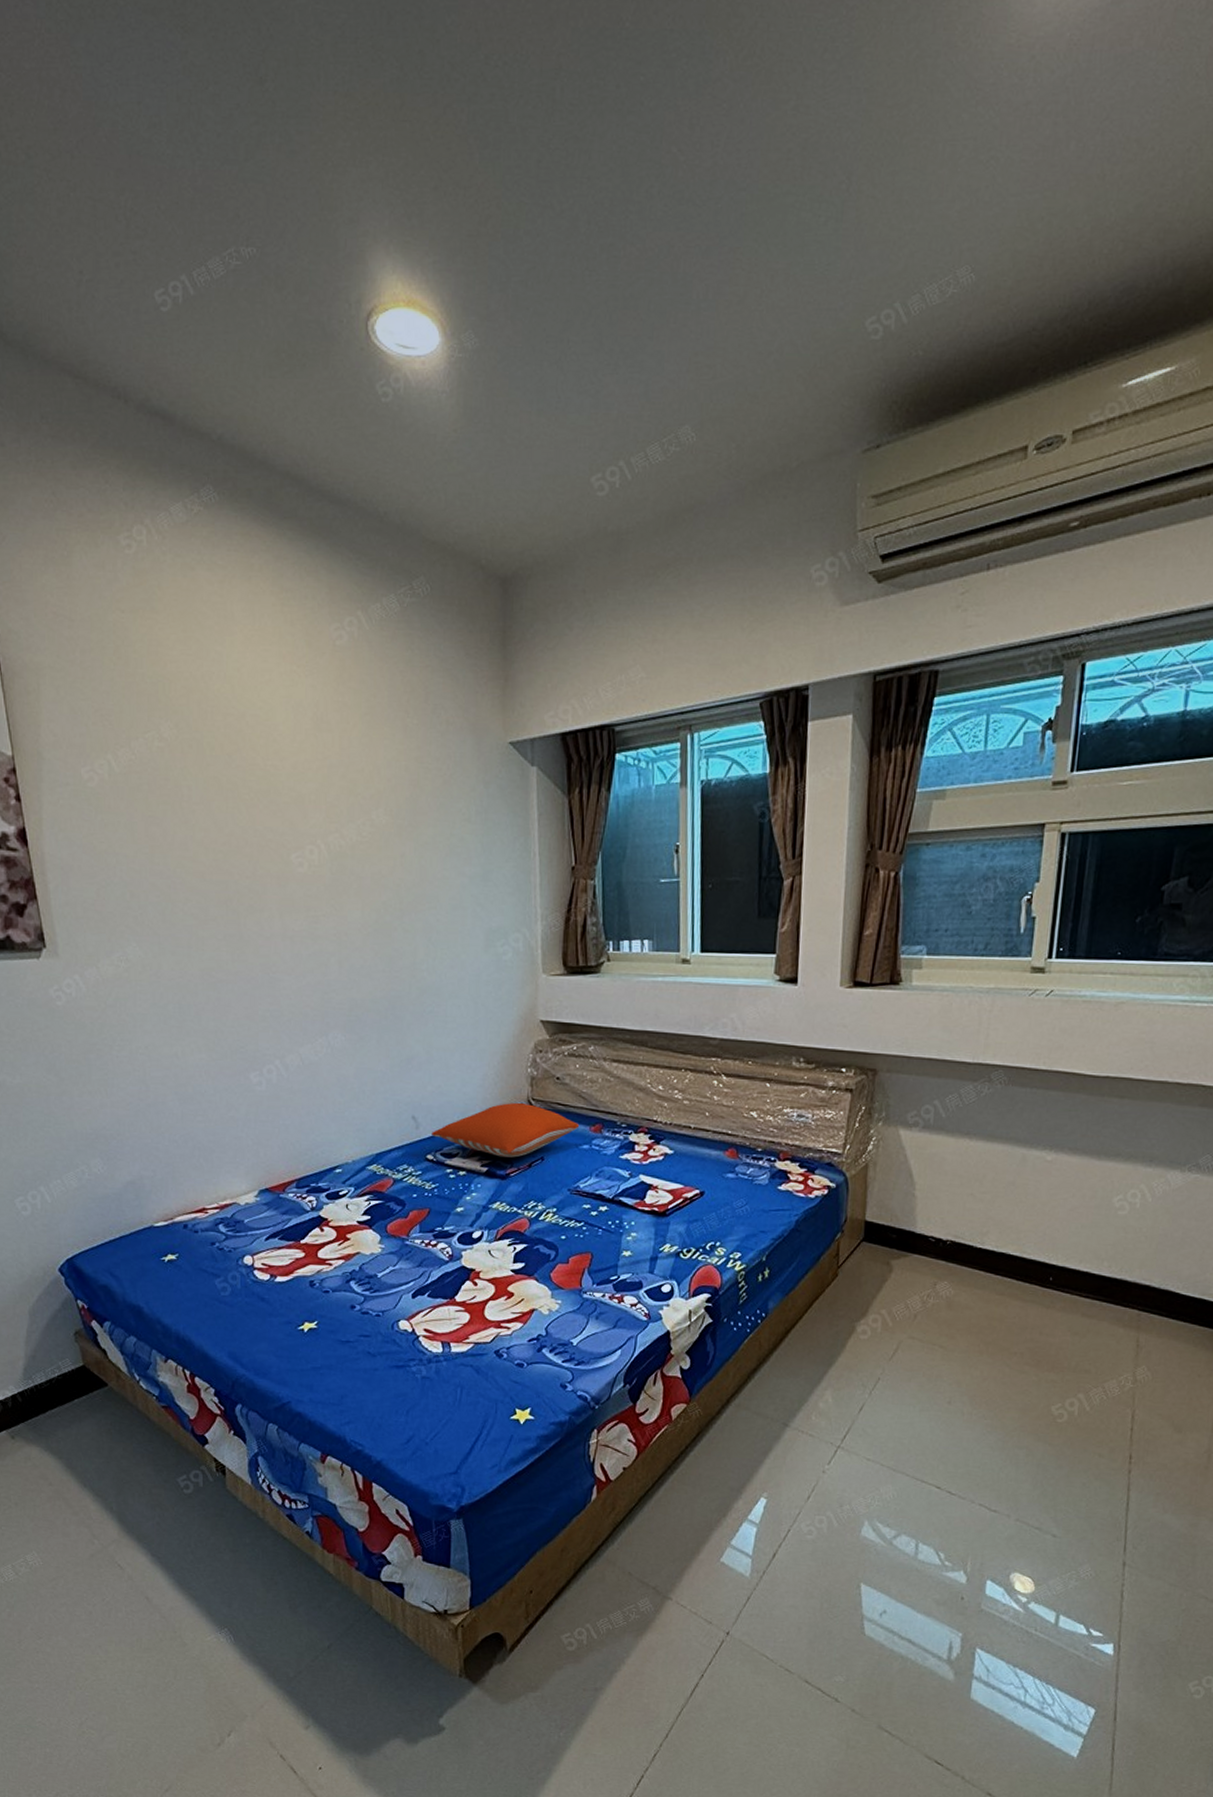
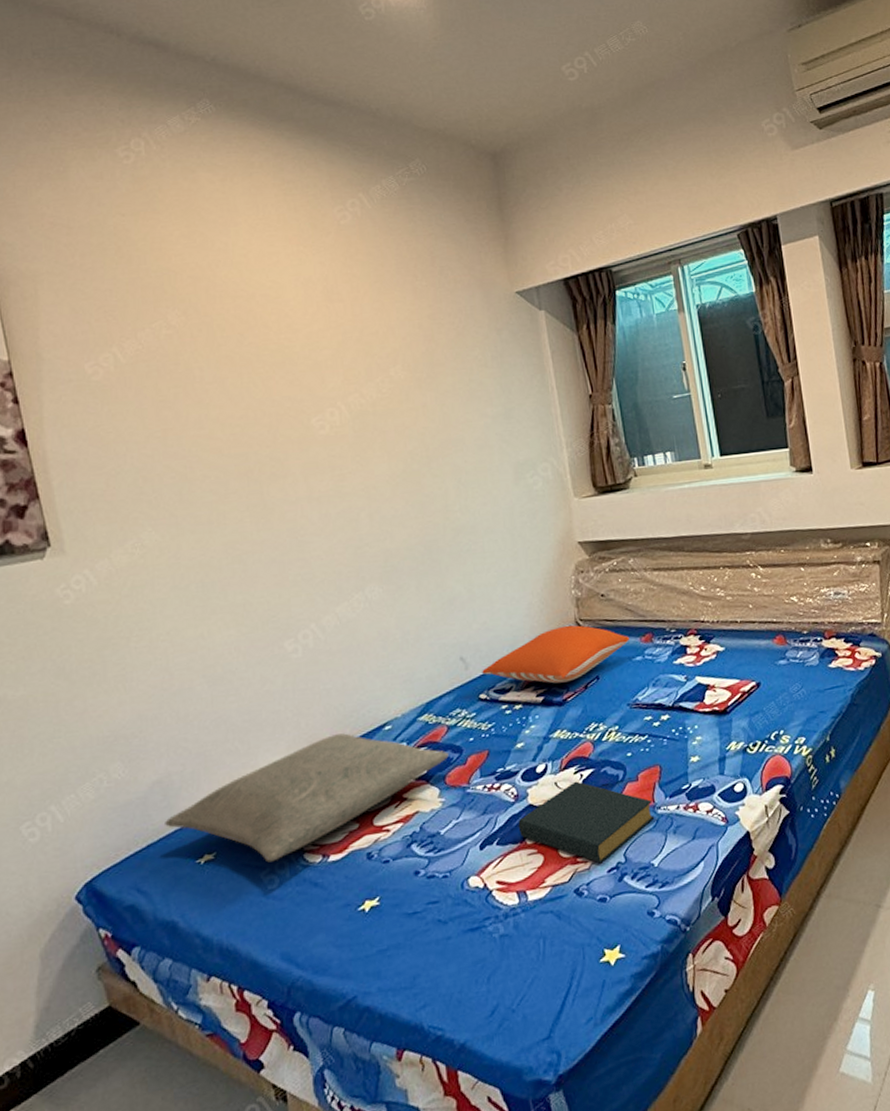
pillow: none [136,1168,392,1272] -> present [165,733,449,863]
hardback book: none [449,1253,580,1332] -> present [518,781,655,864]

